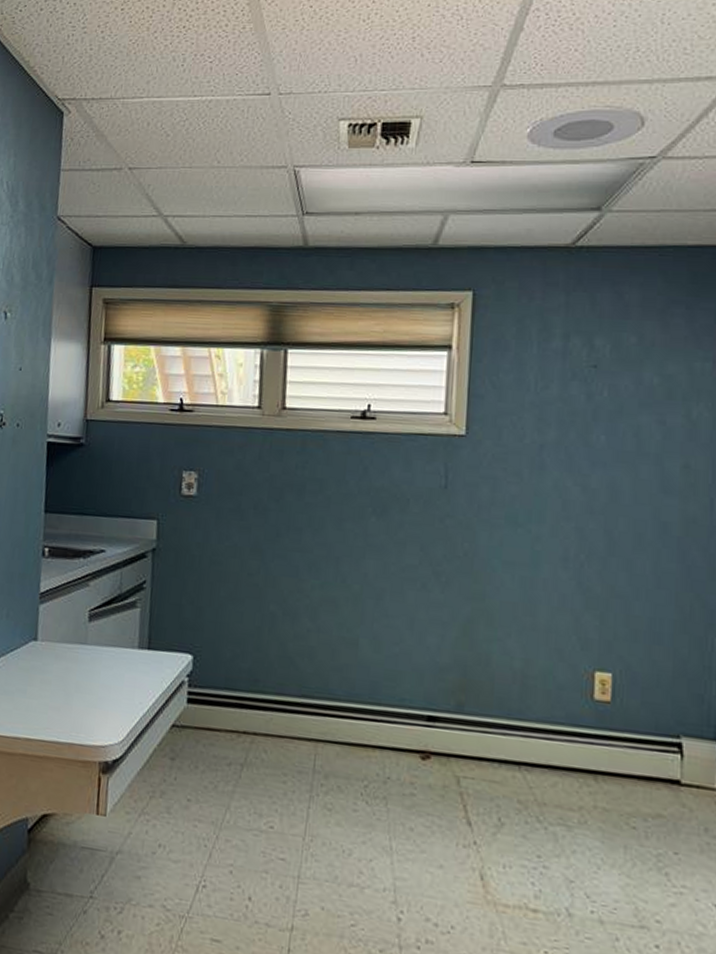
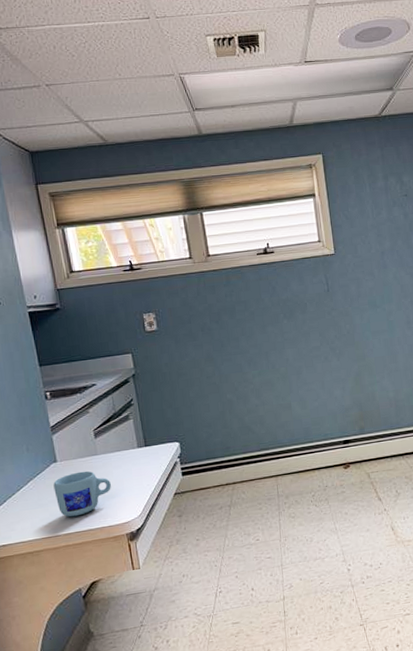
mug: none [25,660,95,720] -> present [53,471,111,517]

